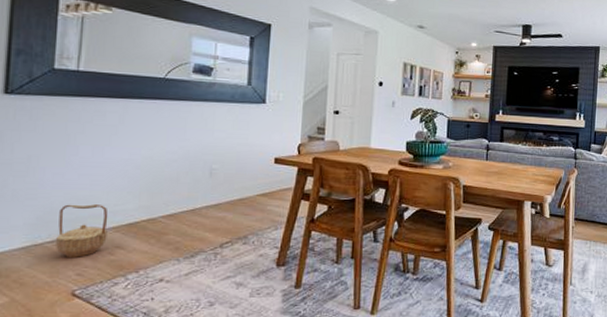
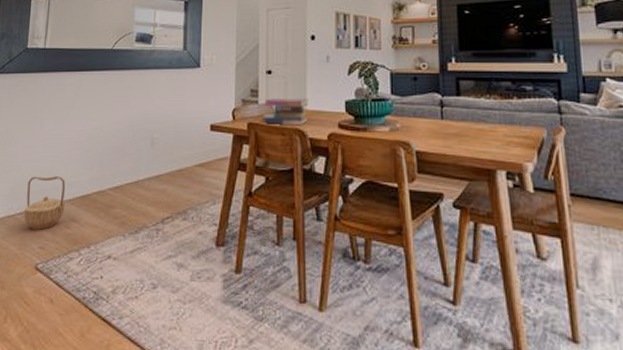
books: none [327,135,373,162] -> present [262,97,309,126]

